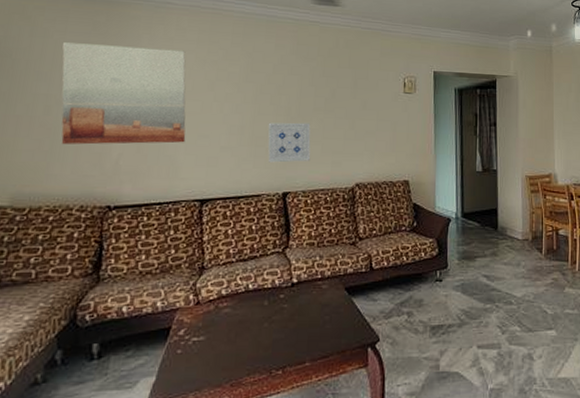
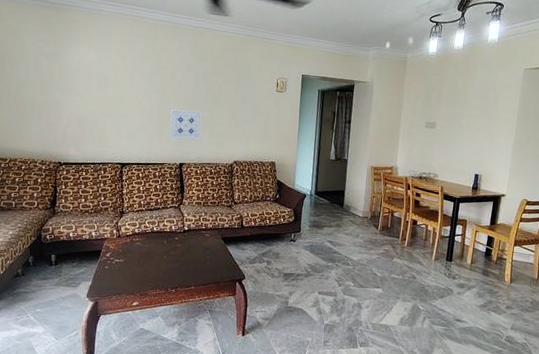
wall art: present [61,42,186,145] -> none [27,39,112,120]

